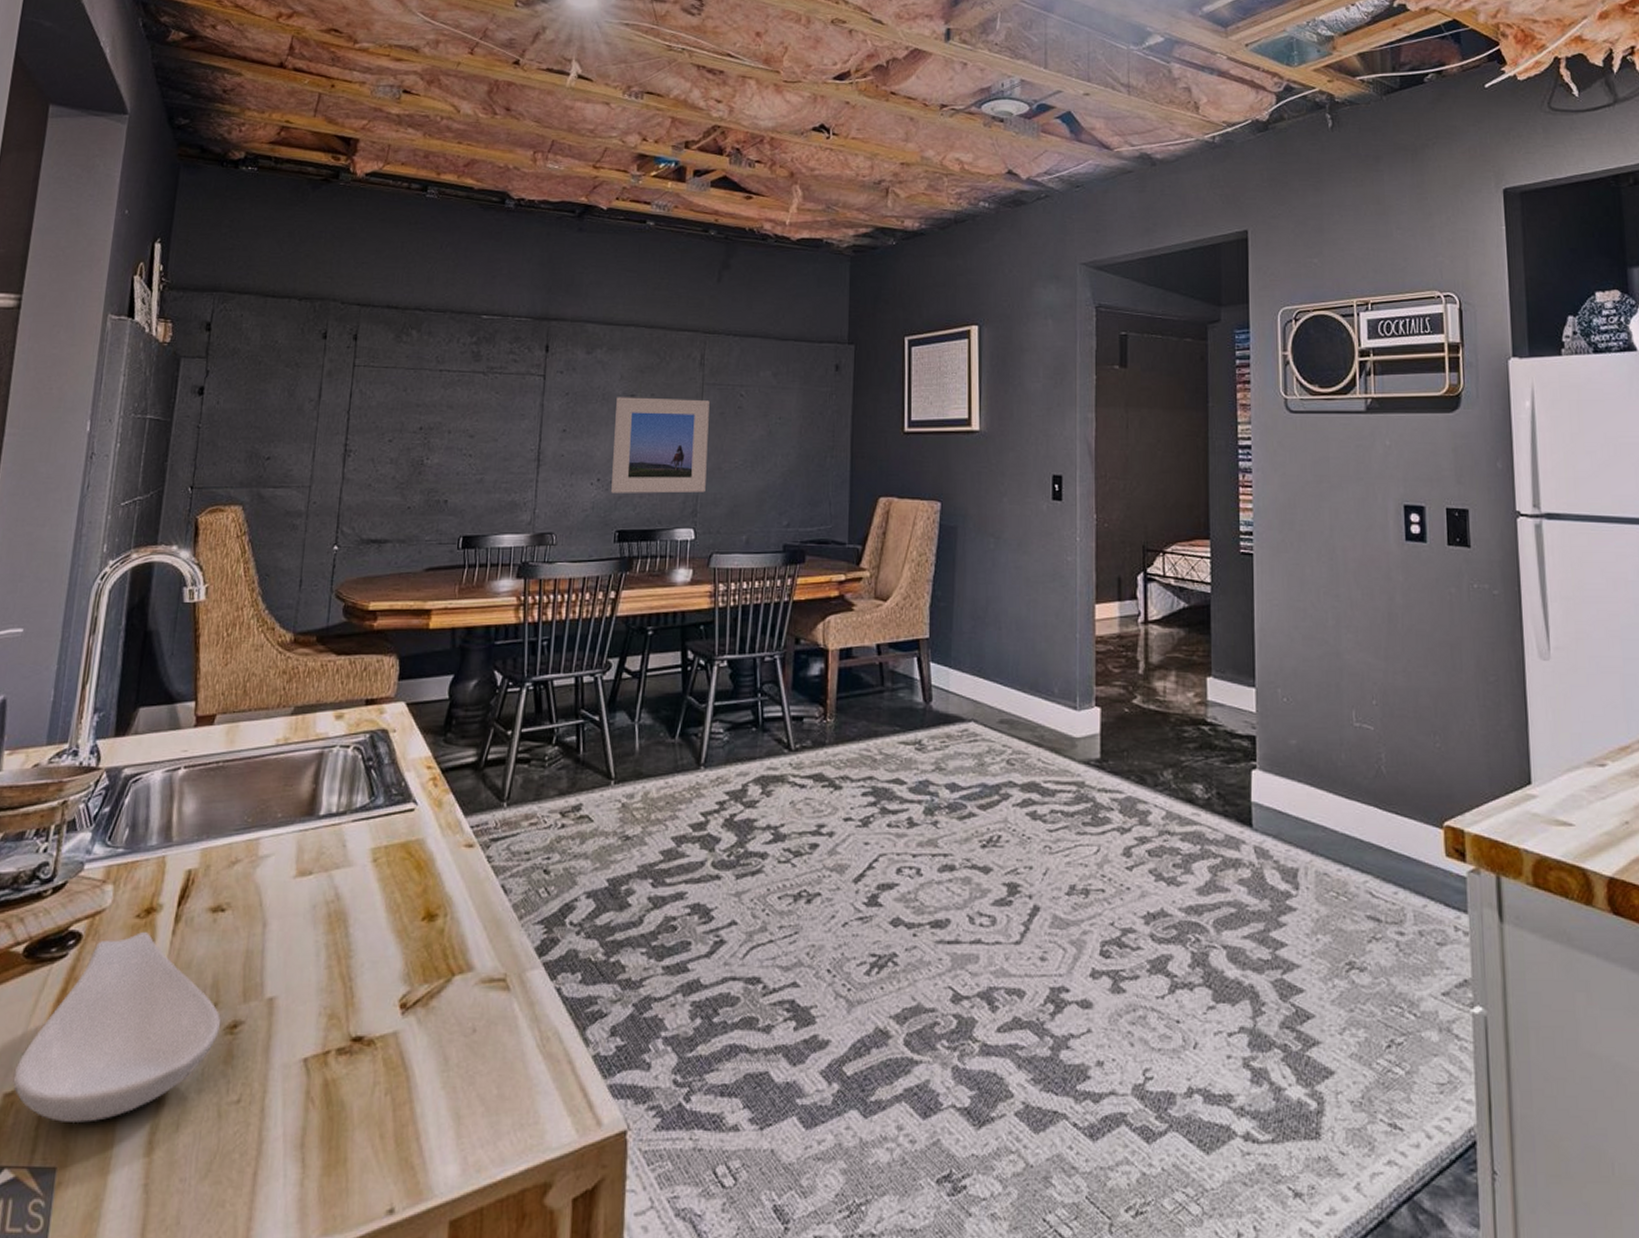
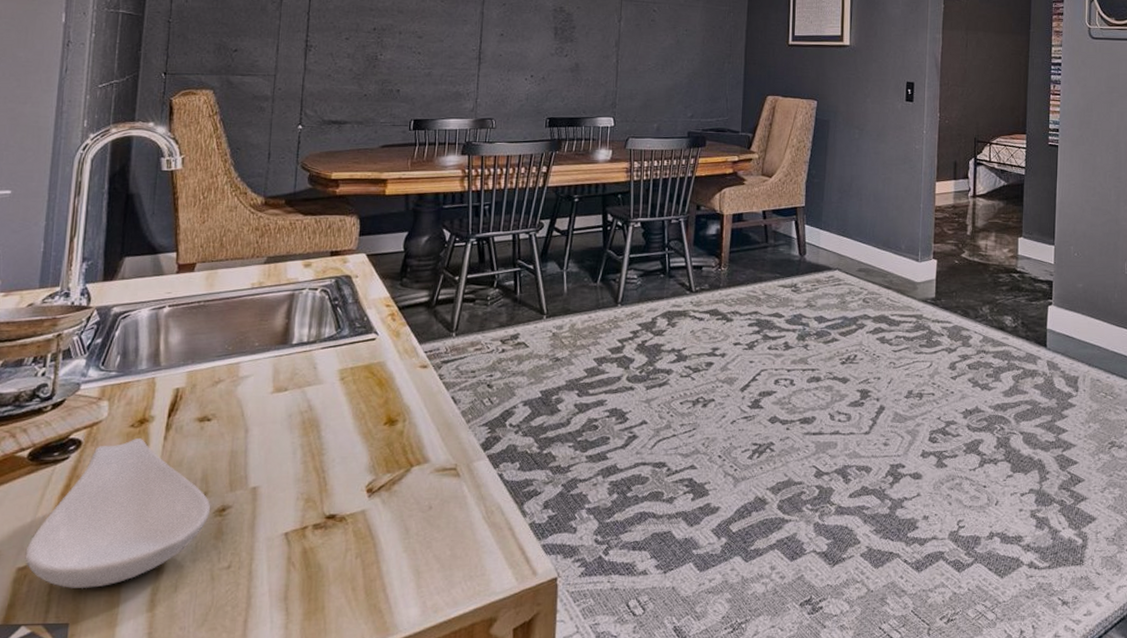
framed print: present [611,397,710,494] -> none [543,8,627,89]

